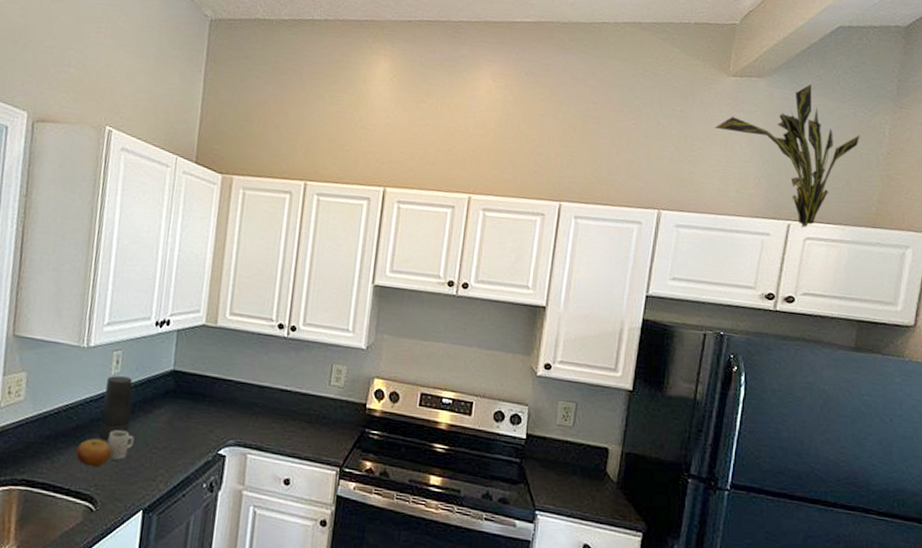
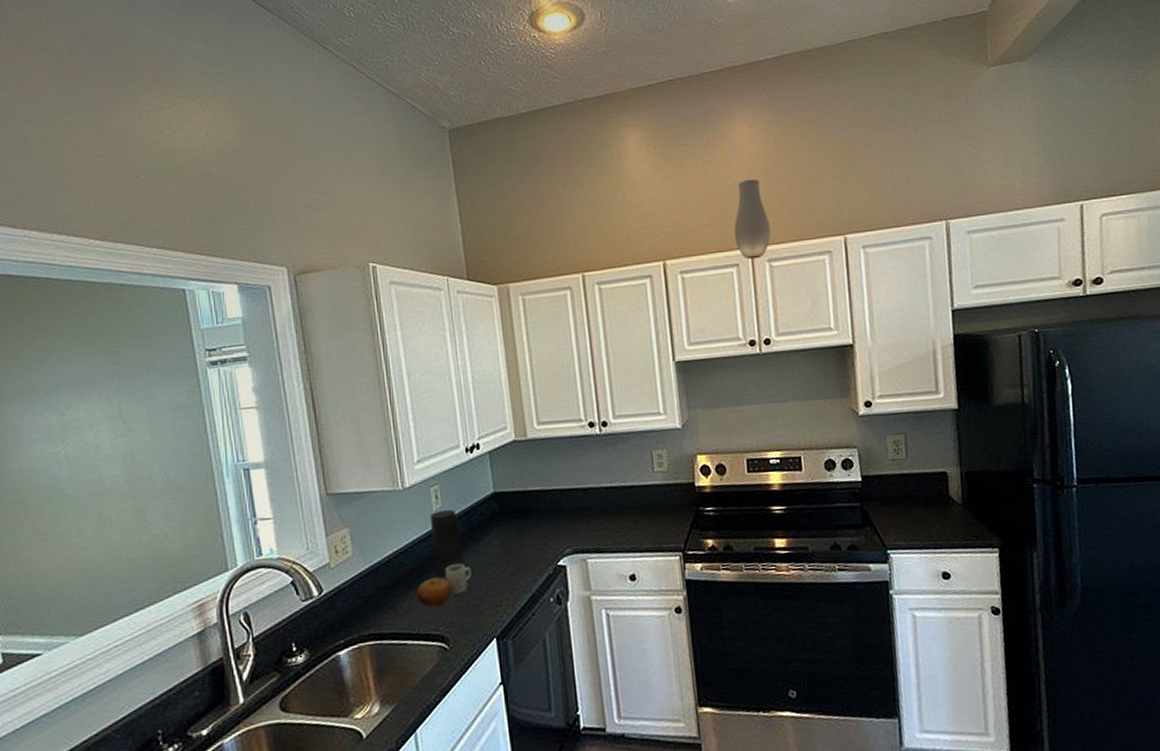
vase: none [455,129,492,206] -> present [733,179,771,260]
decorative plant: present [714,83,860,229] -> none [984,55,1136,206]

